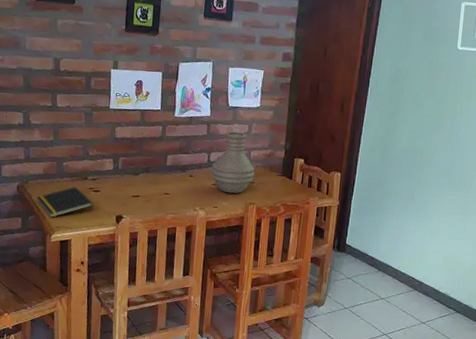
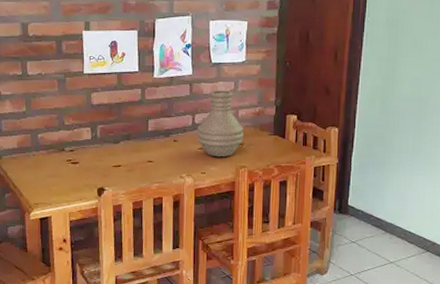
notepad: present [36,187,93,218] -> none [12,160,72,194]

